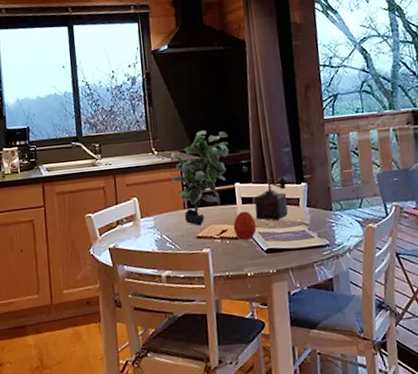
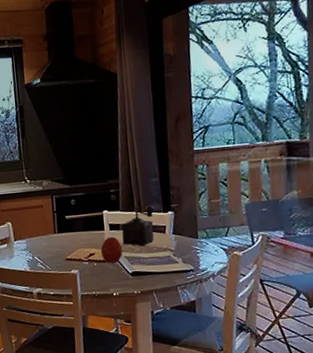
potted plant: present [171,130,229,226] -> none [42,161,98,249]

